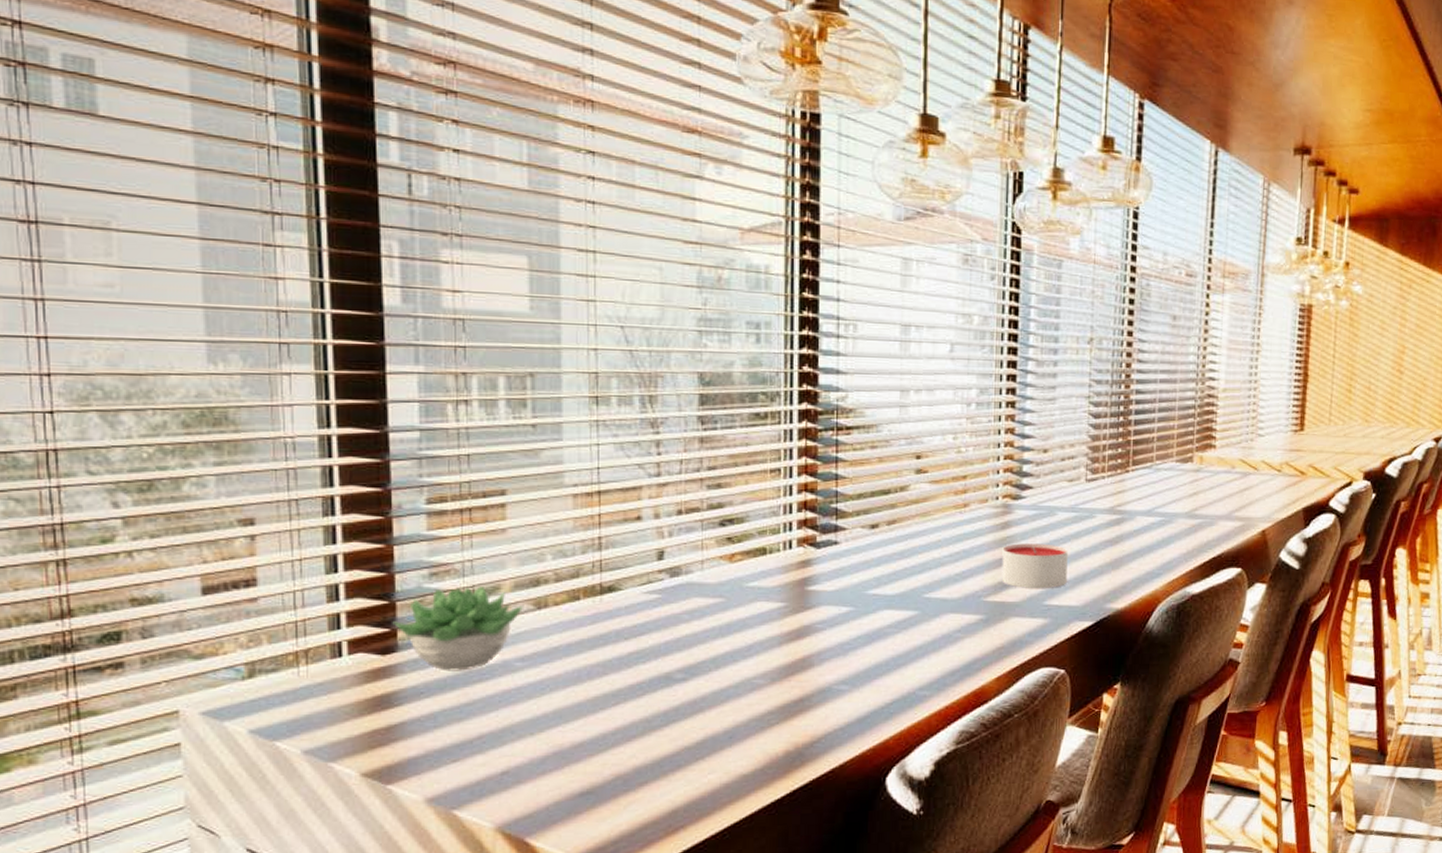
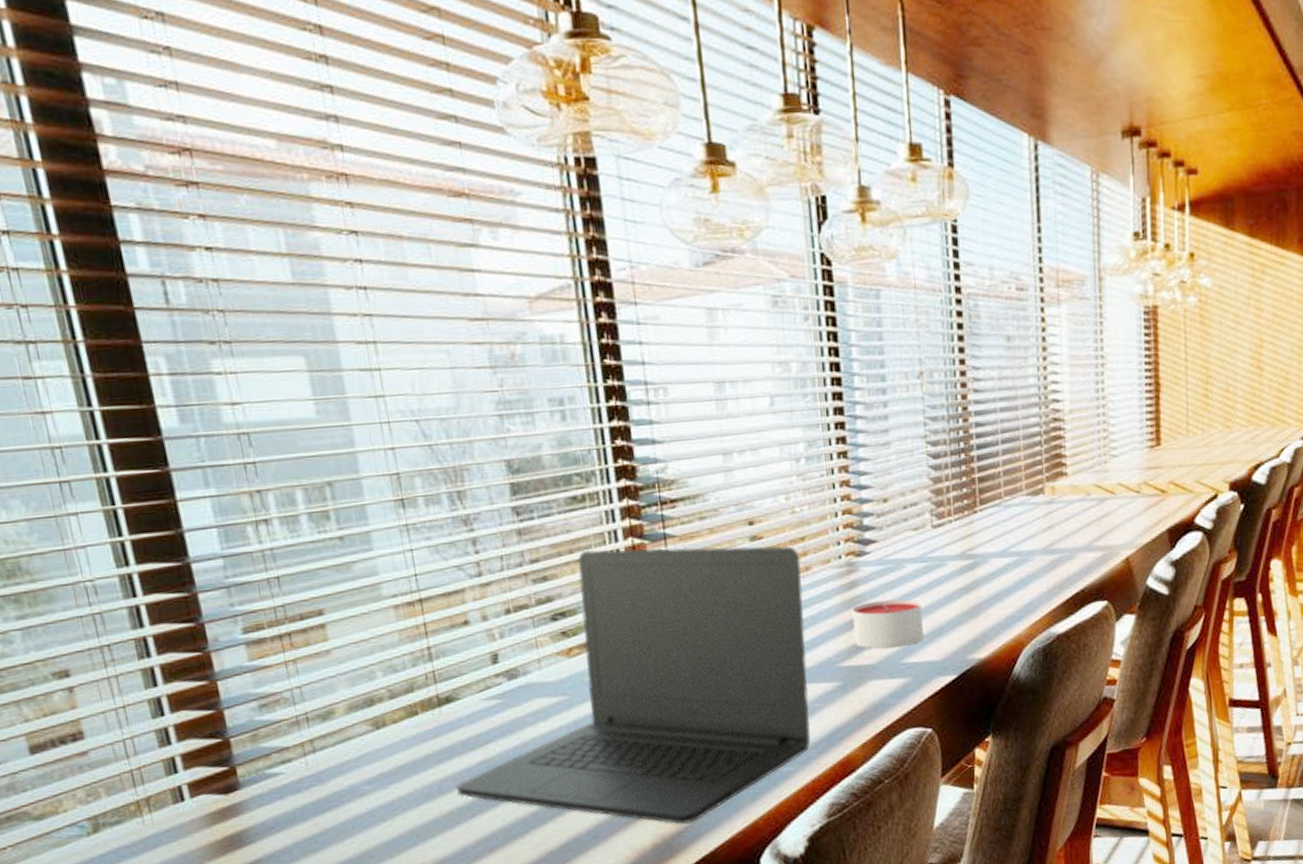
succulent plant: present [392,586,524,672] -> none [229,712,362,804]
laptop: none [606,465,960,735] -> present [456,546,811,825]

